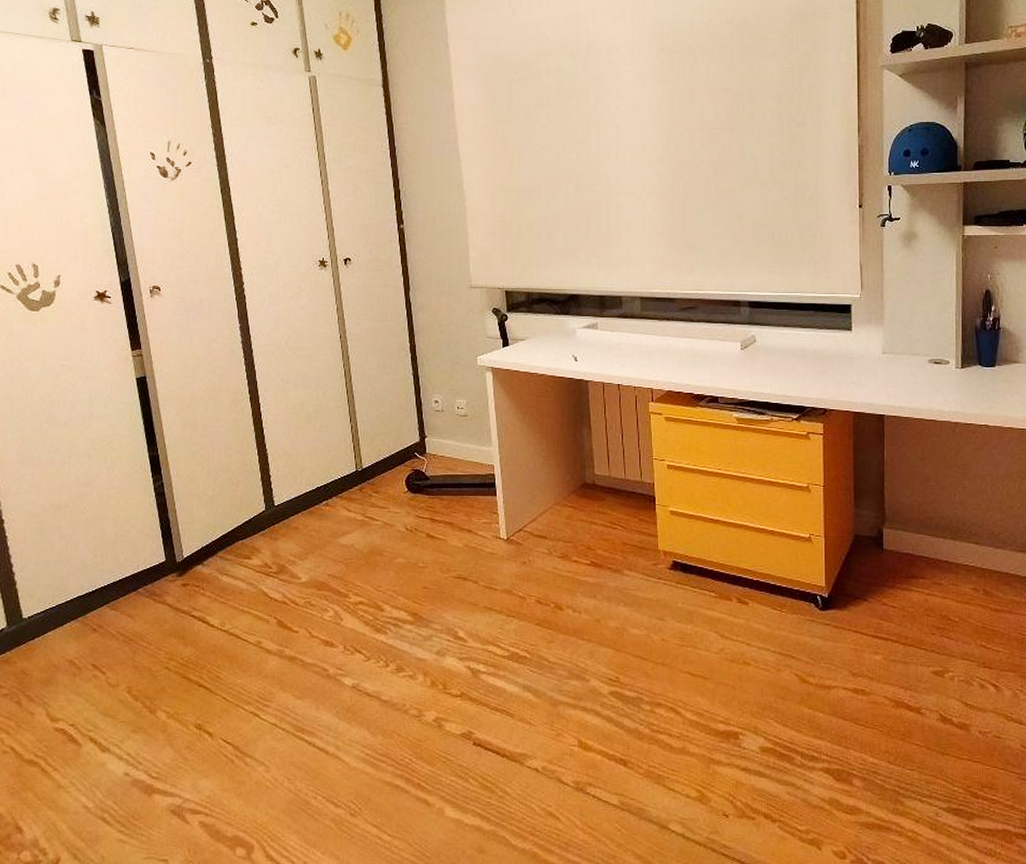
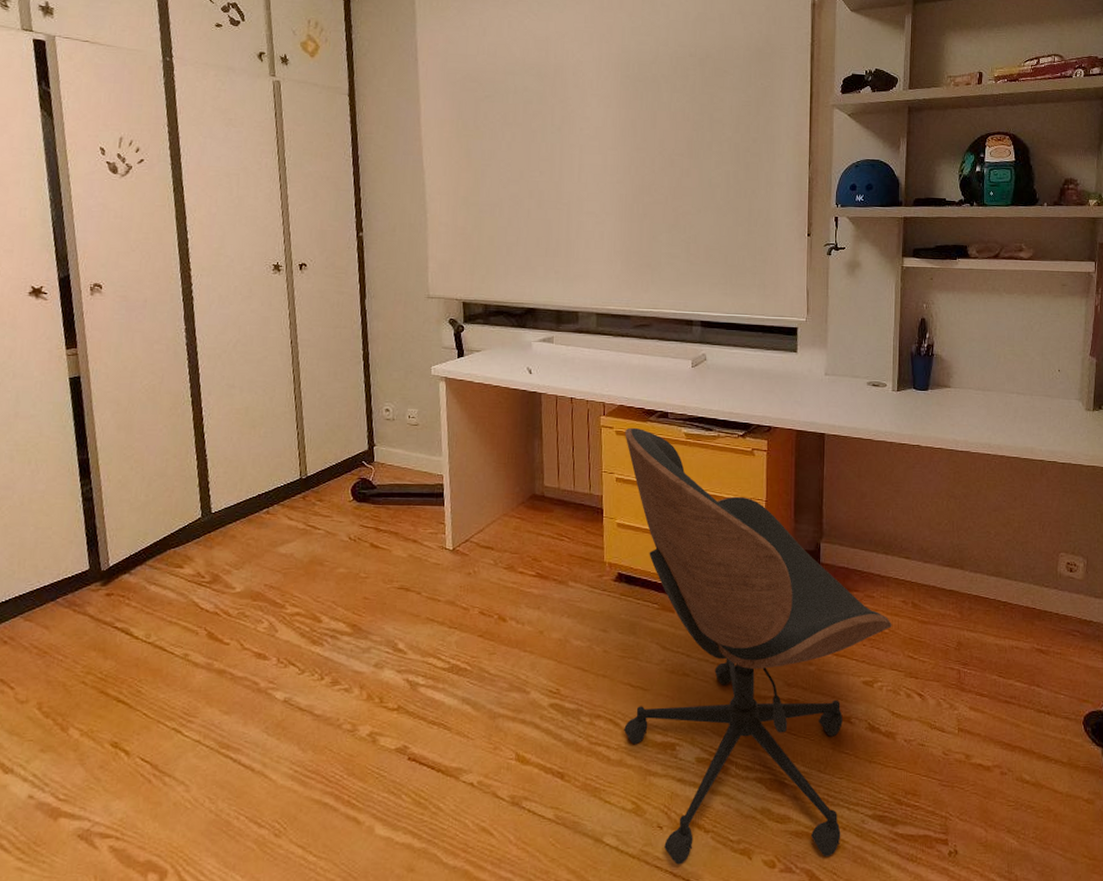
office chair: none [674,413,962,853] -> present [624,427,892,865]

